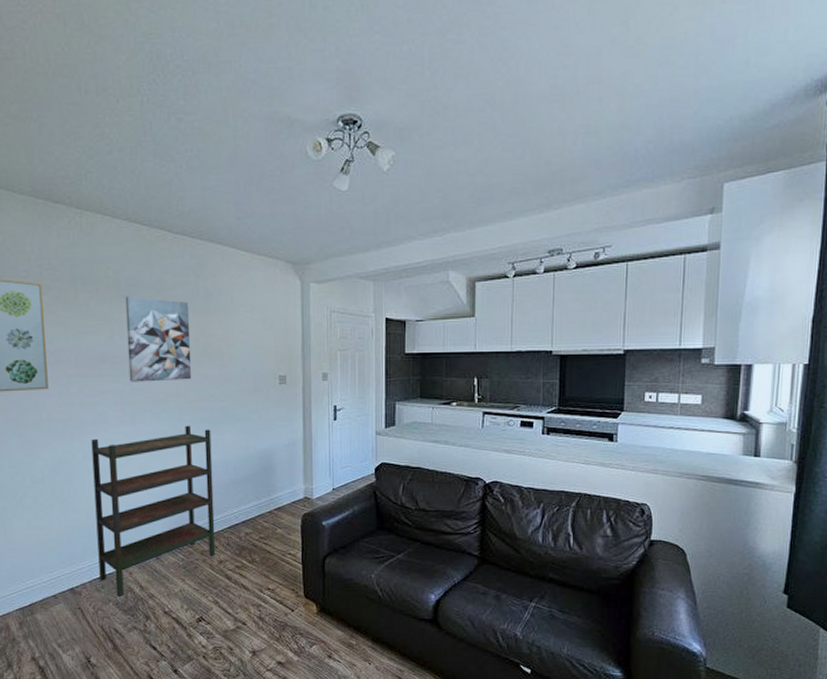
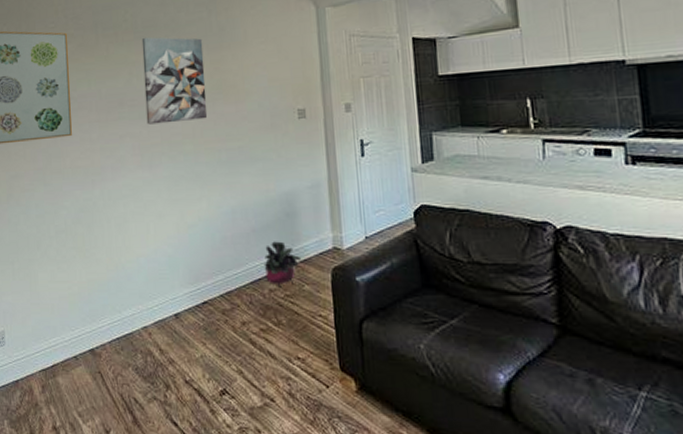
bookshelf: present [91,425,216,596] -> none [111,168,238,361]
potted plant: none [241,492,276,531] -> present [264,241,302,288]

